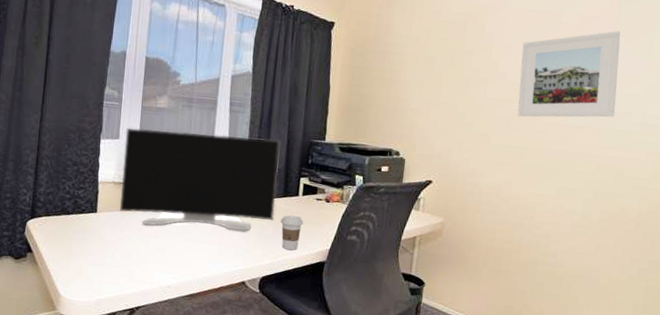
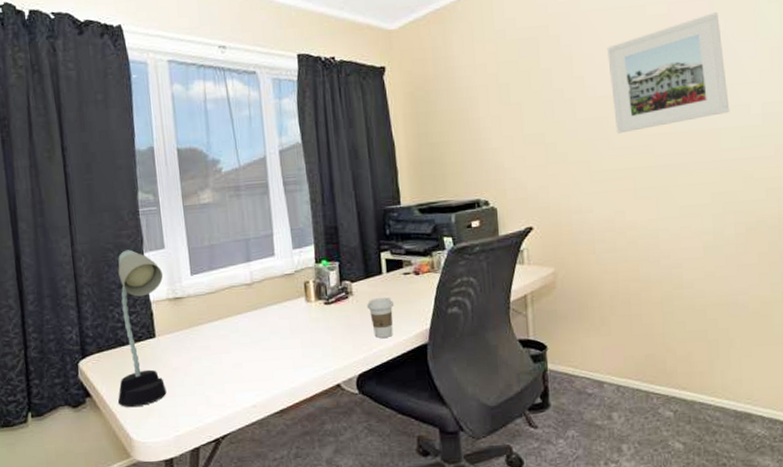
desk lamp: none [54,134,114,269] -> present [118,249,167,408]
computer monitor: present [119,127,280,231] -> none [171,215,360,341]

